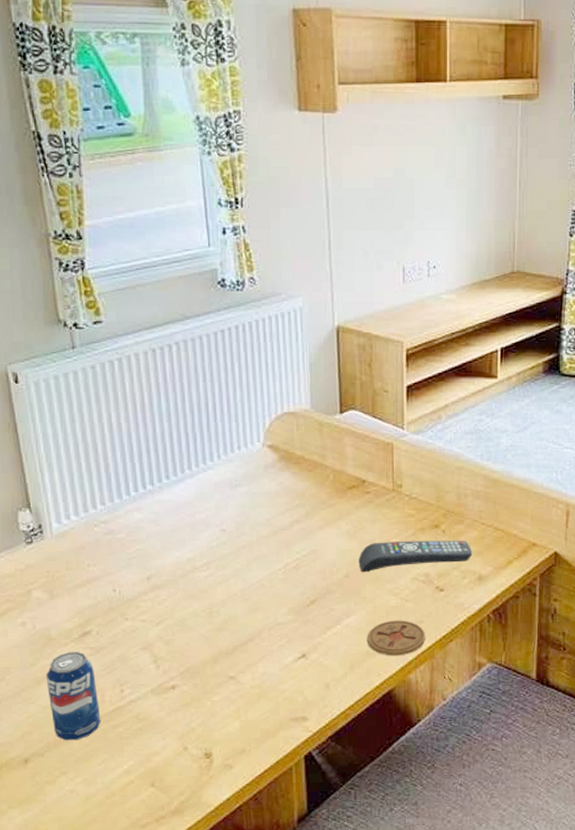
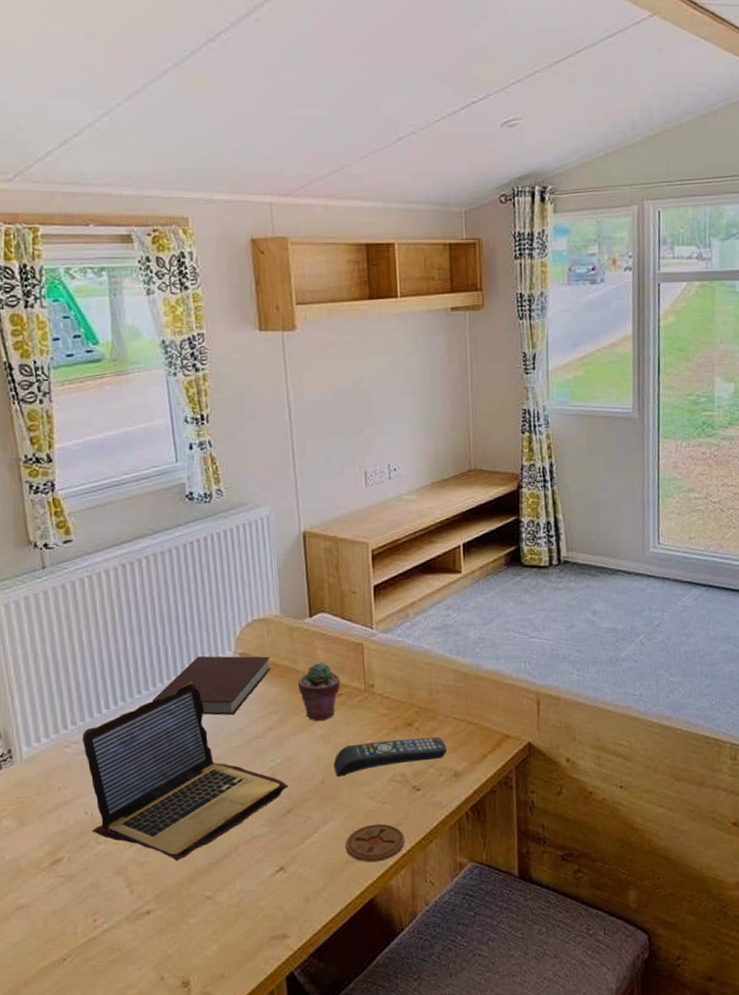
beverage can: present [45,652,101,741] -> none [15,881,73,980]
laptop: none [110,470,313,642] -> present [82,681,288,862]
notebook: none [180,445,300,505] -> present [152,655,271,715]
potted succulent: none [325,458,369,517] -> present [297,661,341,721]

